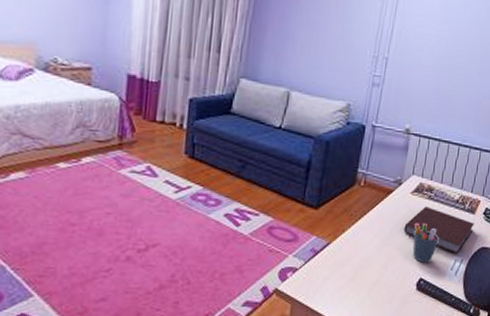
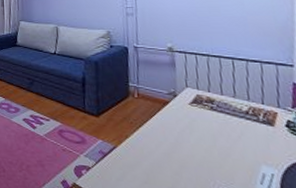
notebook: present [403,206,474,254] -> none [189,117,278,167]
pen holder: present [412,222,440,263] -> none [200,132,237,174]

